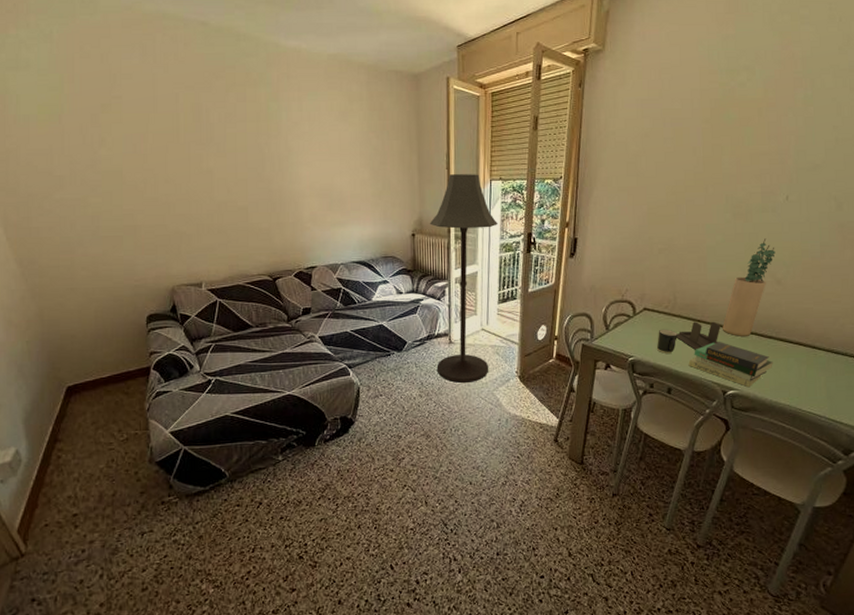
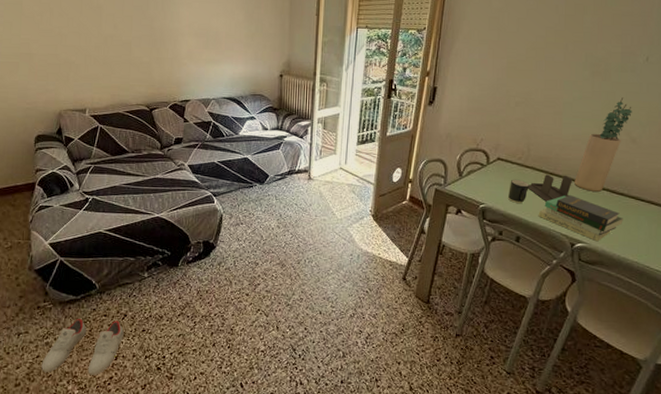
shoe: none [170,510,260,572] -> present [41,318,124,375]
floor lamp: present [429,174,499,383] -> none [295,21,362,217]

